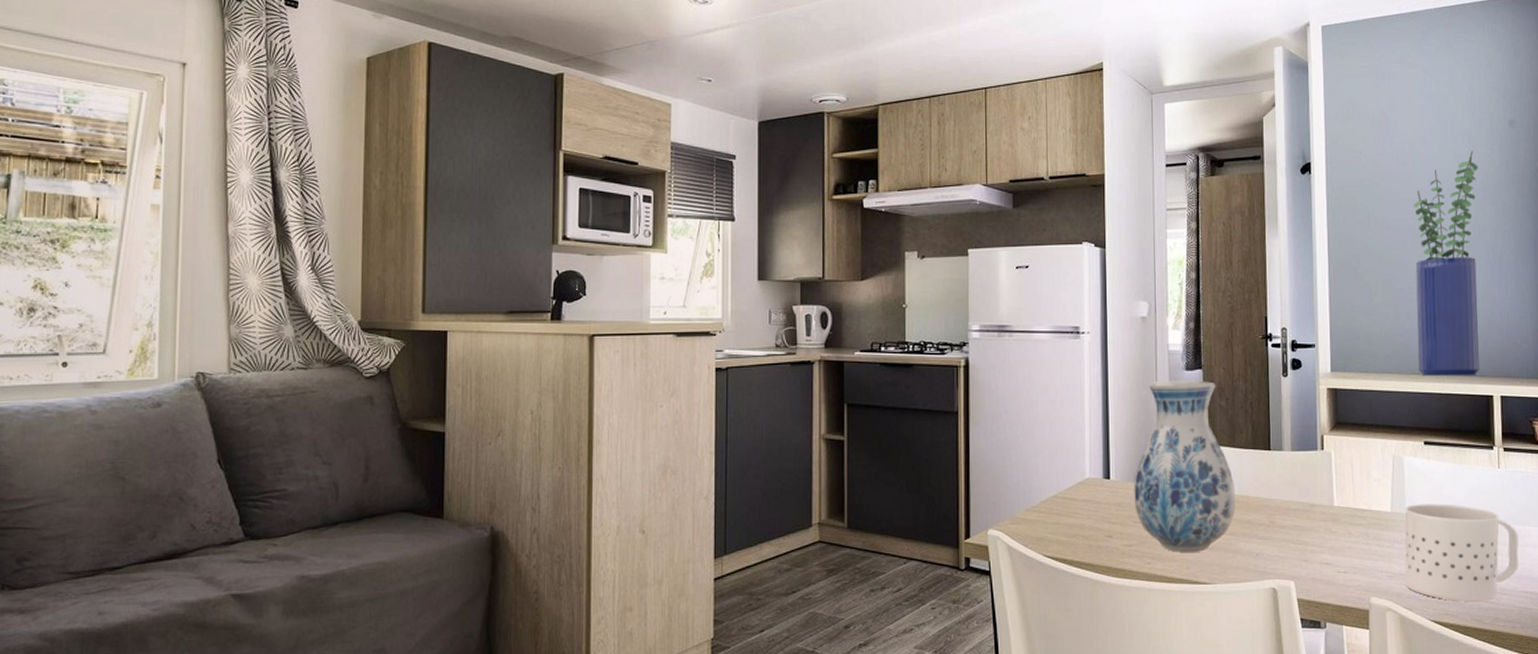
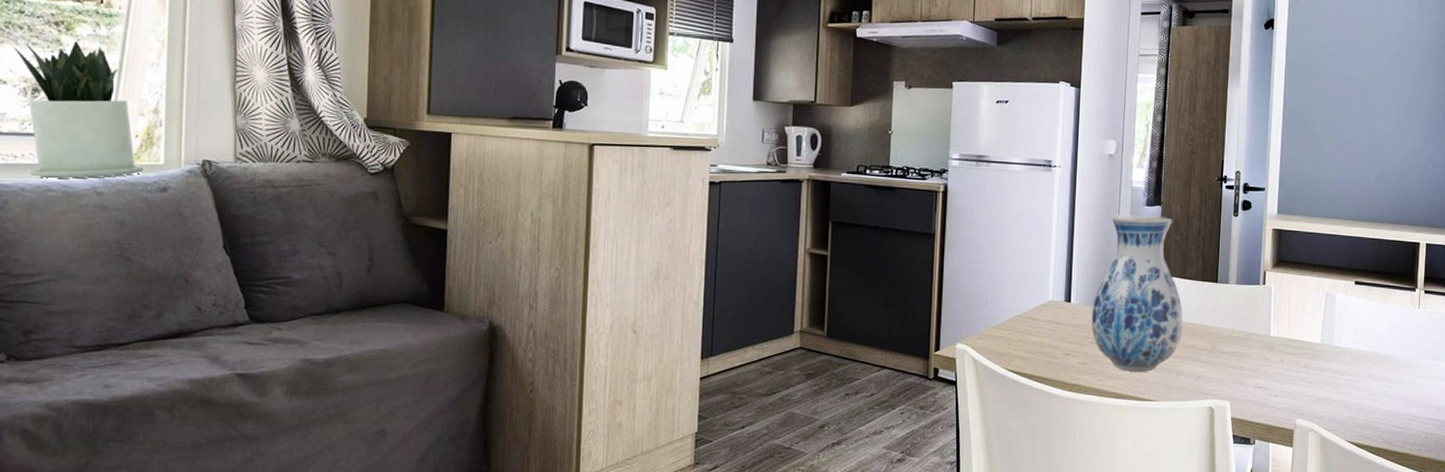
planter: none [10,258,139,400] -> present [13,41,145,179]
mug: present [1404,504,1519,602] -> none [1328,337,1431,426]
vase: present [1413,150,1479,376] -> none [1355,16,1425,224]

